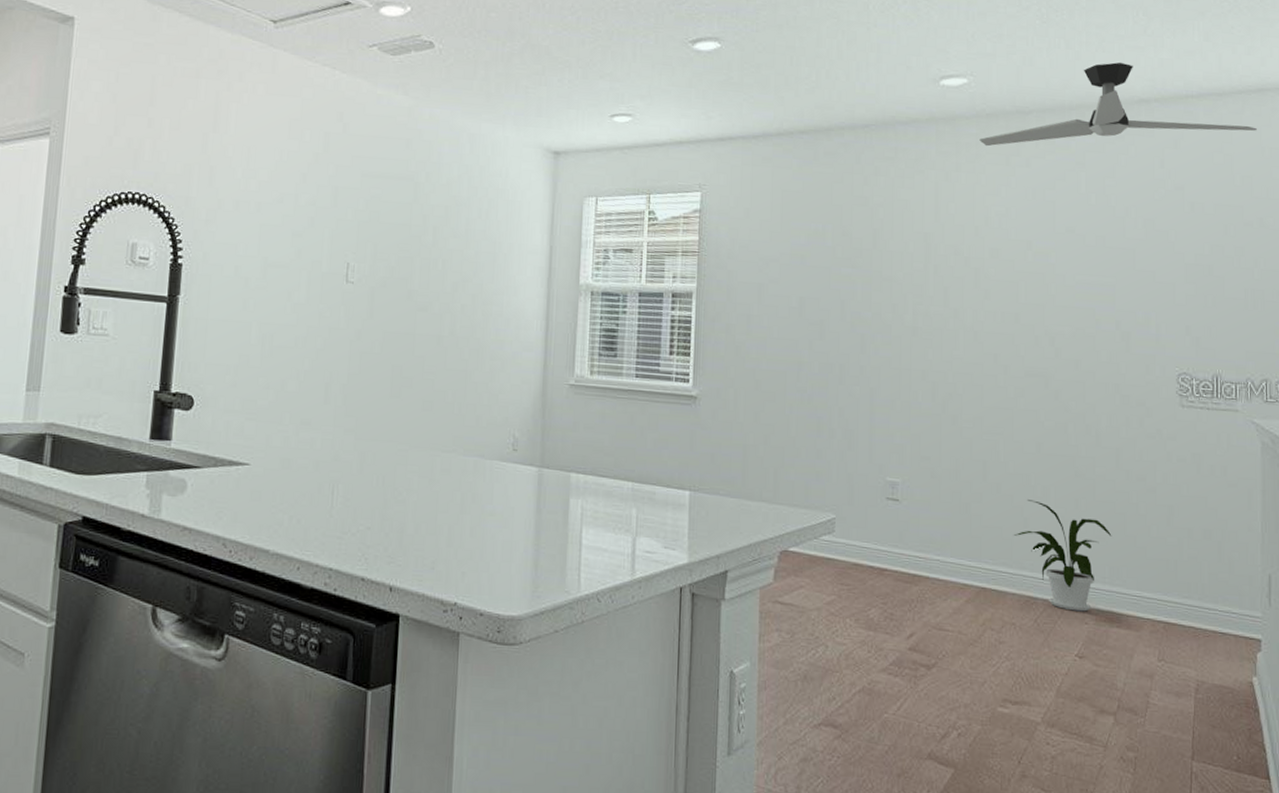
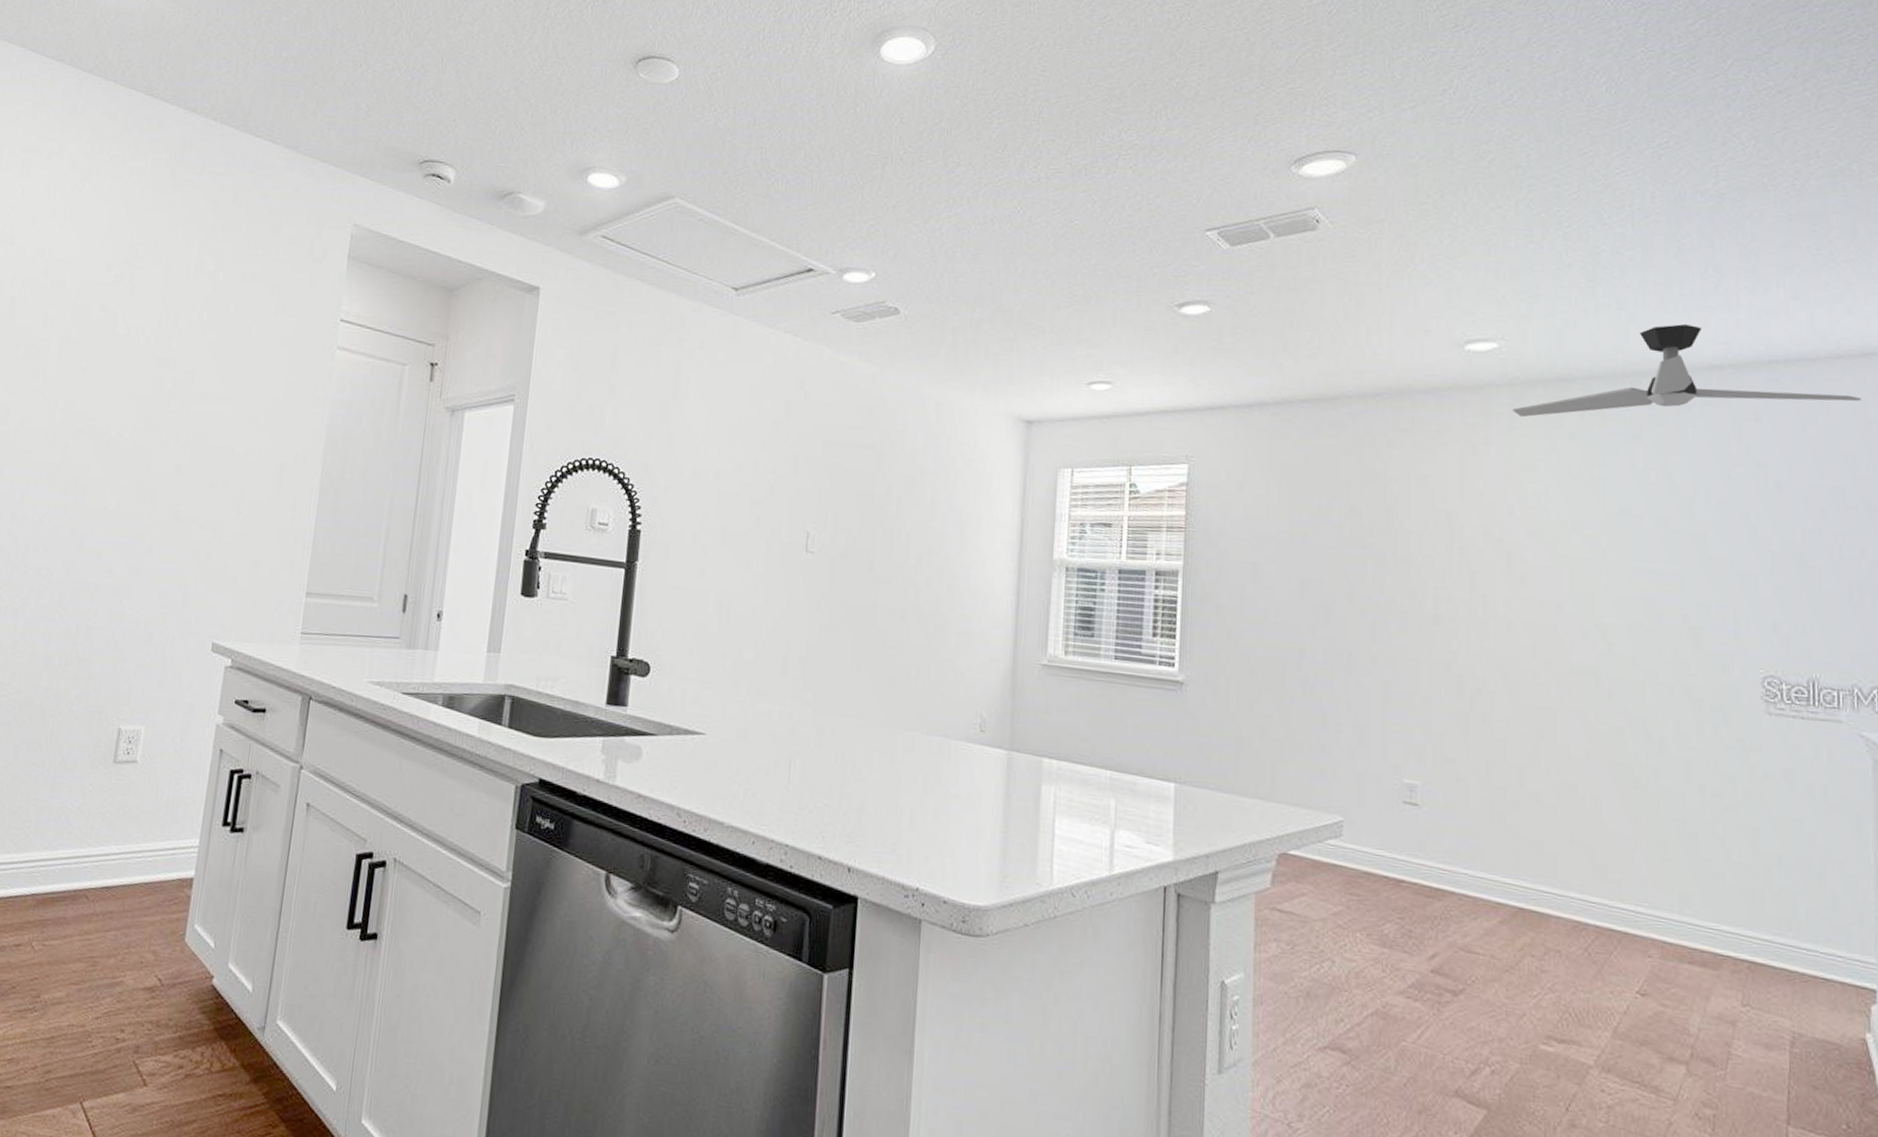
house plant: present [1013,500,1112,612] -> none [1557,812,1681,943]

